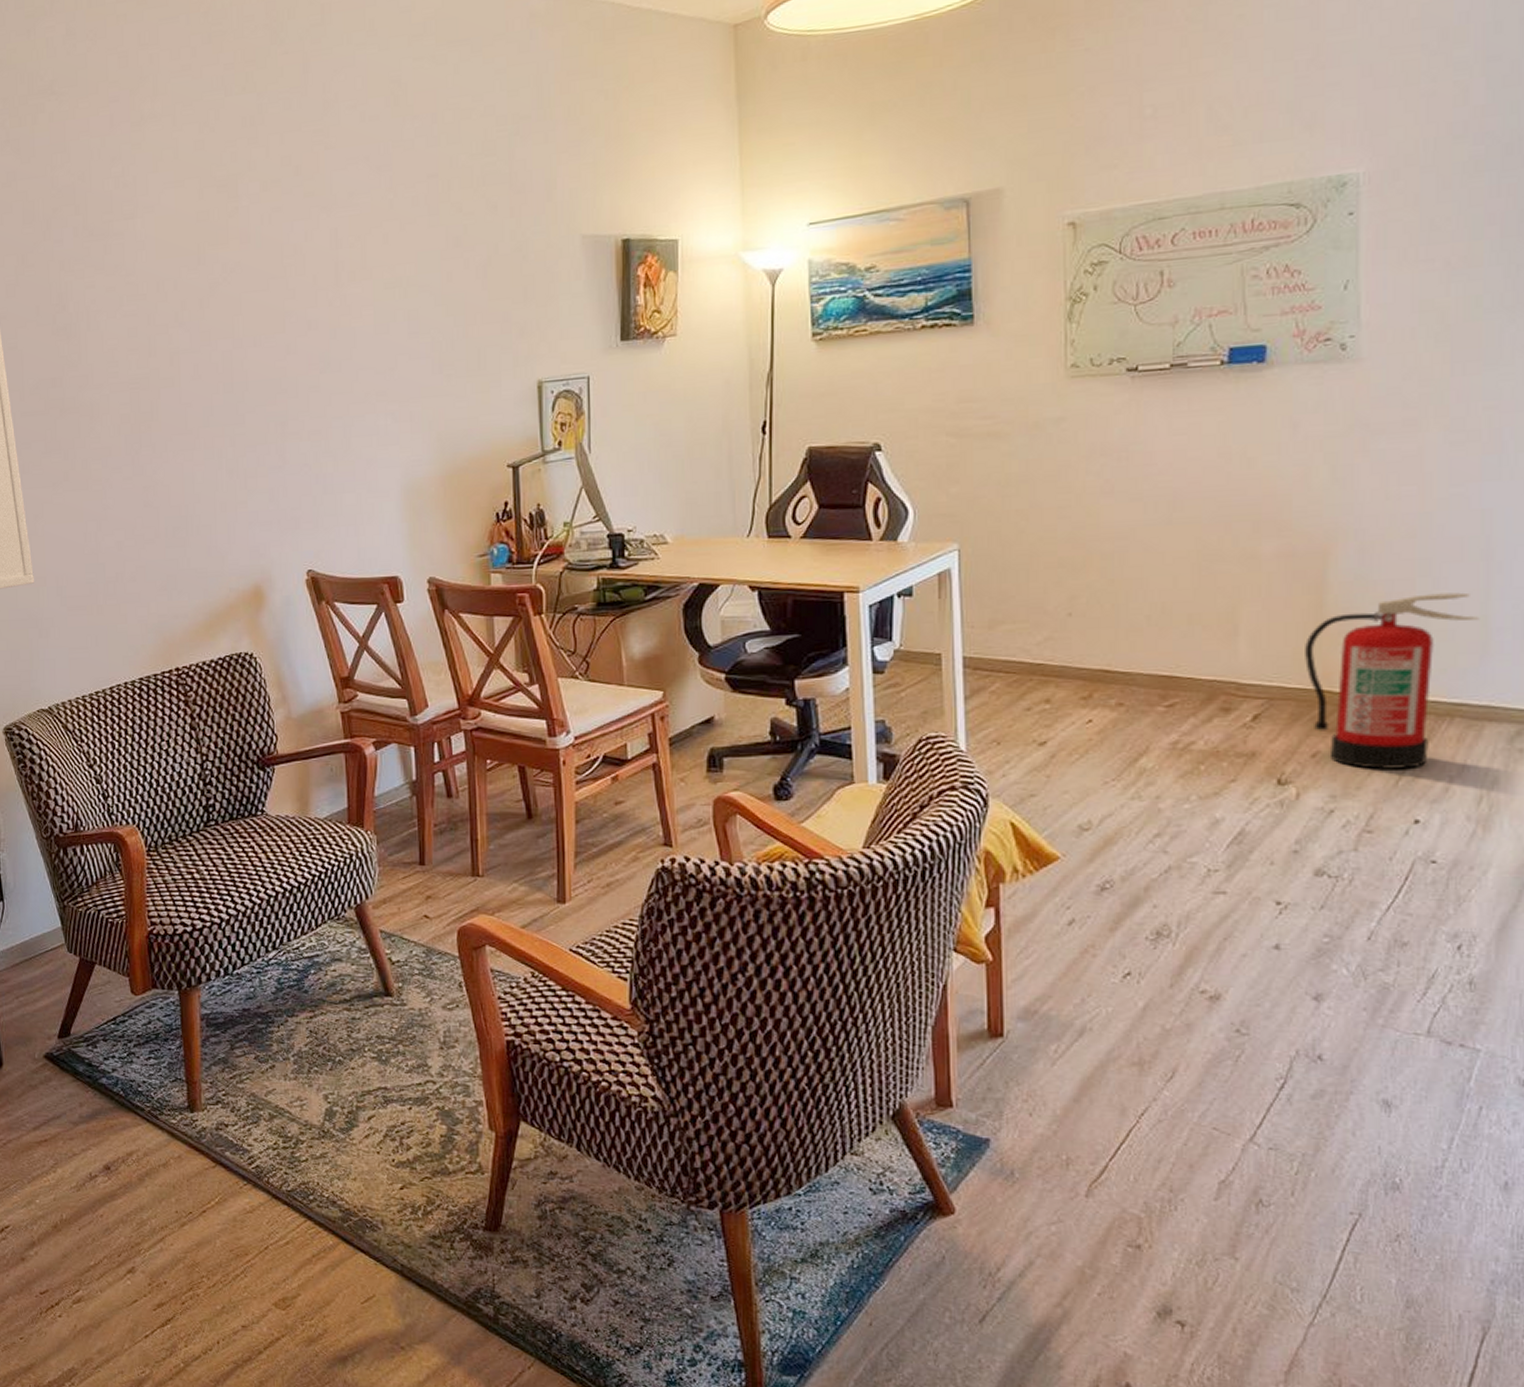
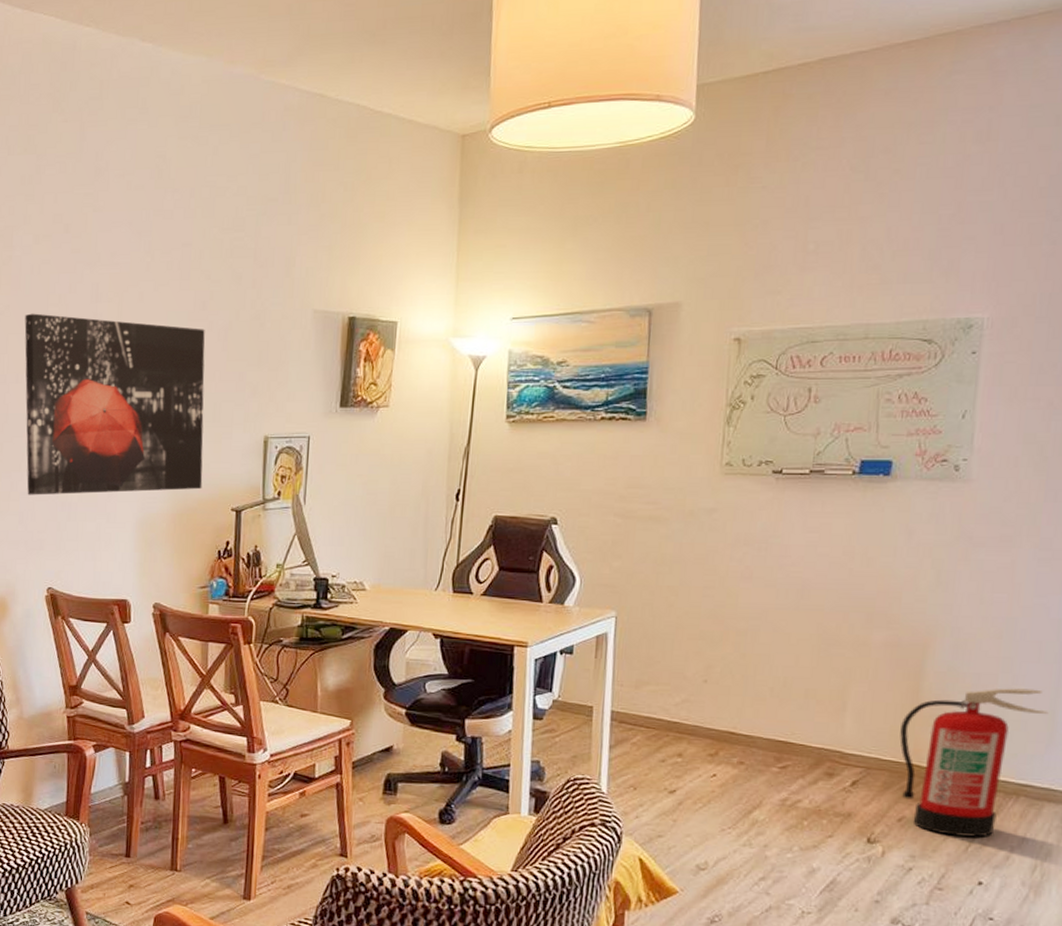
wall art: none [258,267,472,470] -> present [24,313,205,496]

